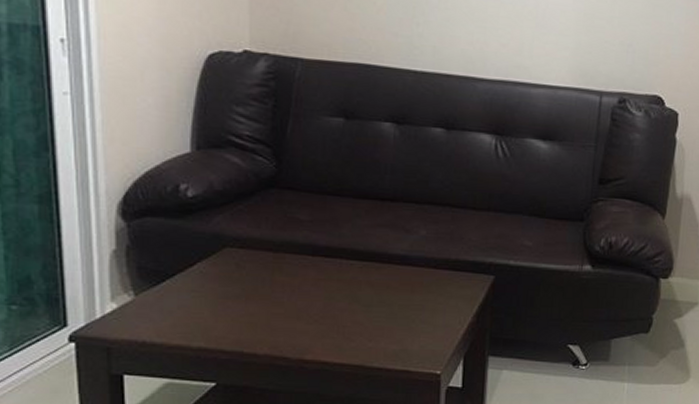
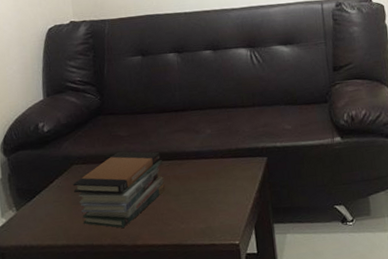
book stack: none [222,239,355,336] -> present [72,151,166,228]

